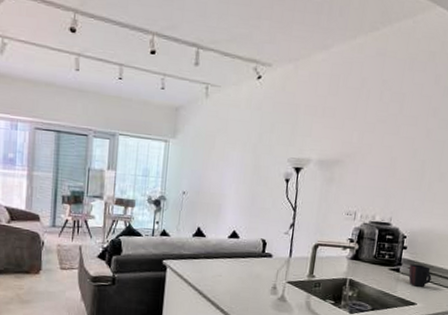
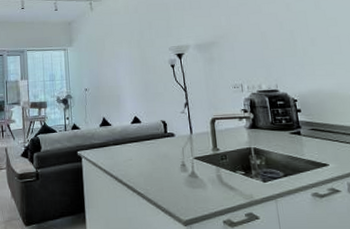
mug: present [408,264,432,287] -> none [308,125,336,147]

